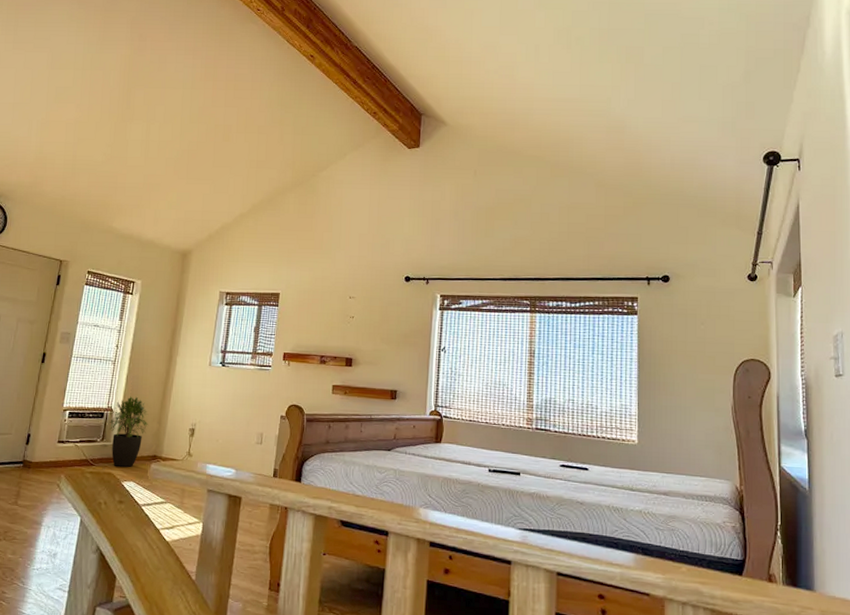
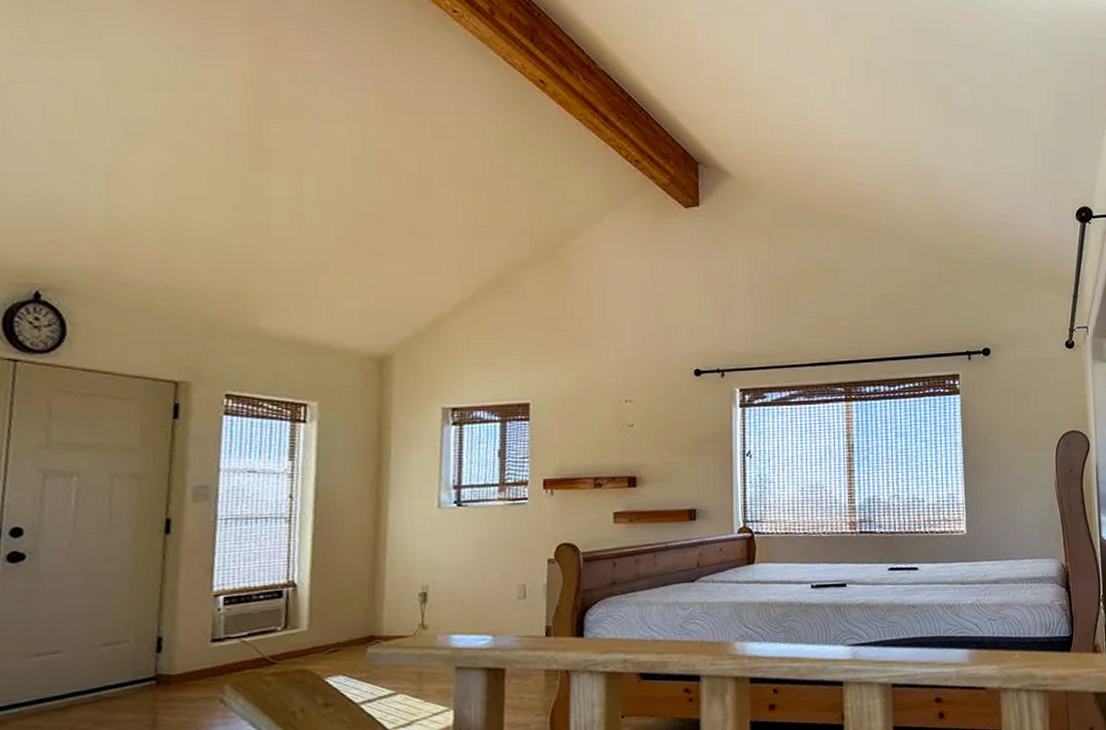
potted plant: present [109,396,148,468] -> none [293,561,356,660]

